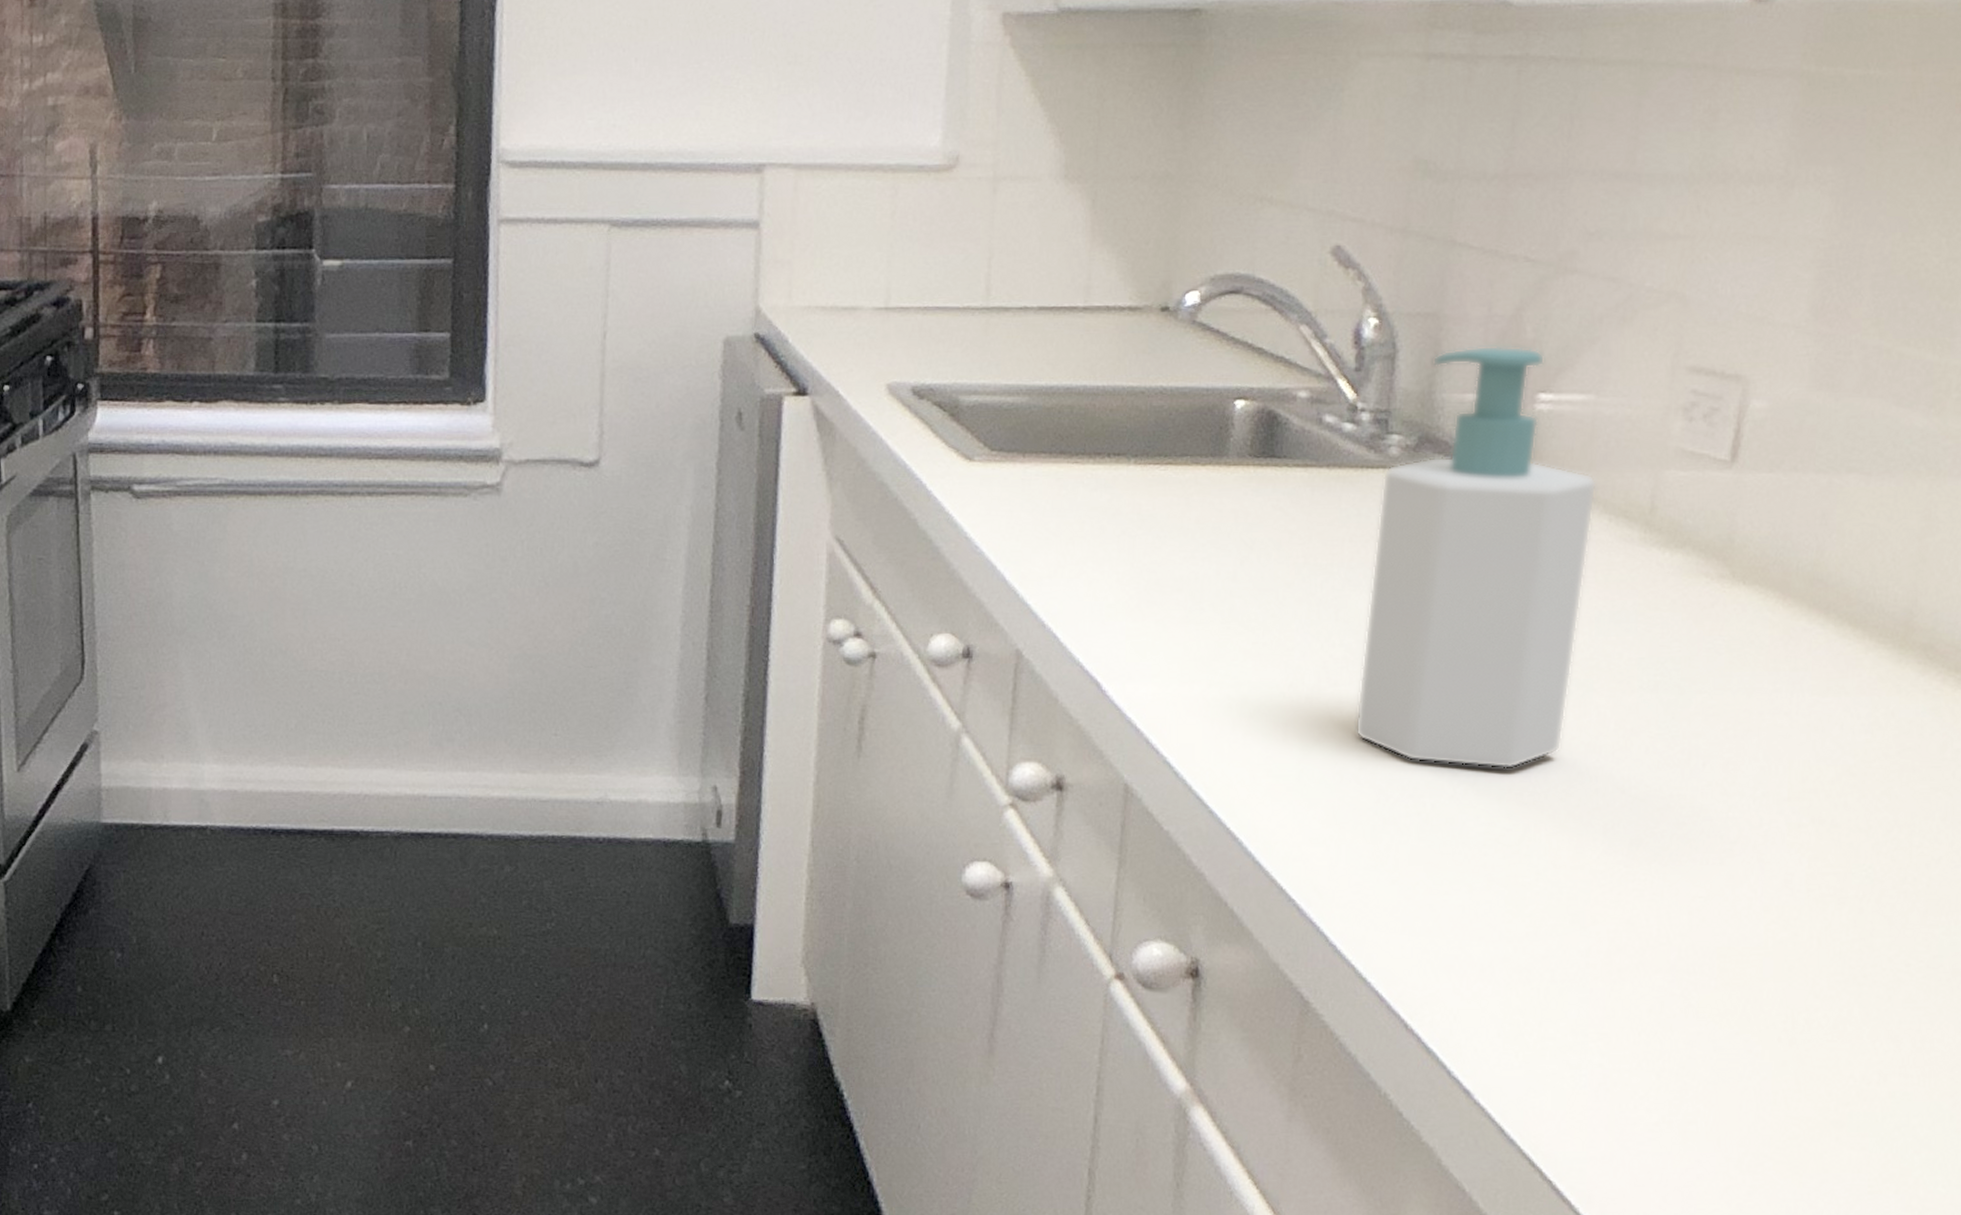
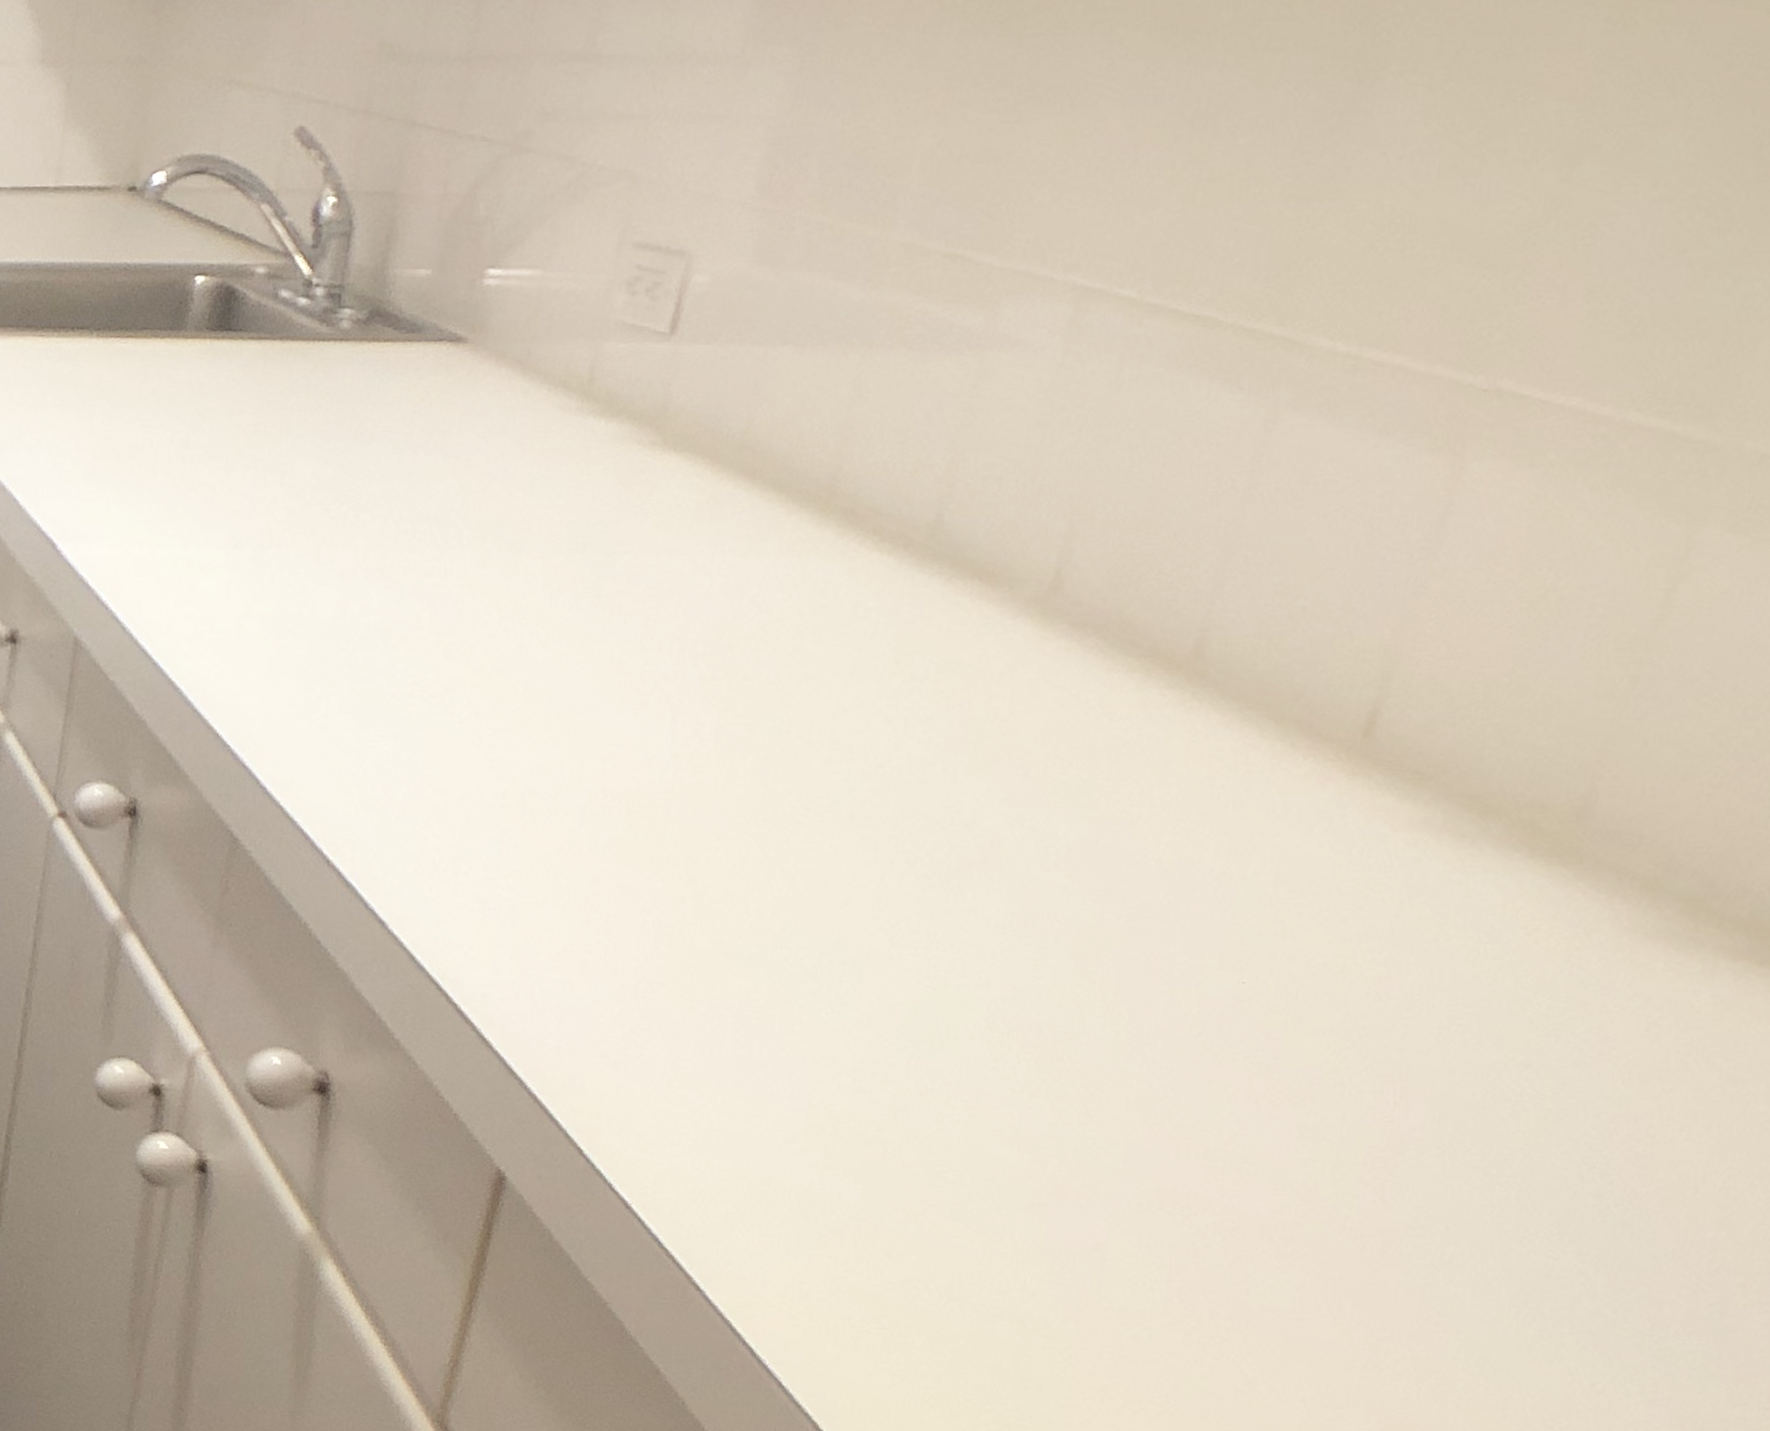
soap bottle: present [1354,345,1597,770] -> none [294,222,539,625]

